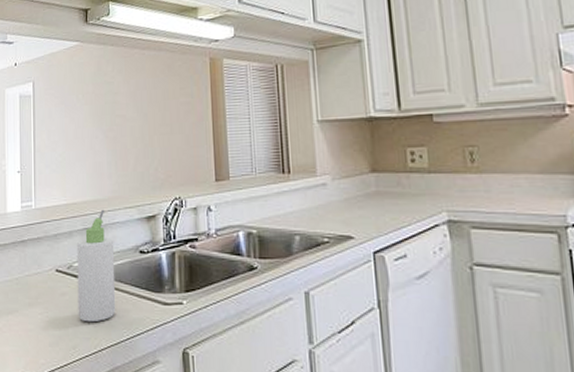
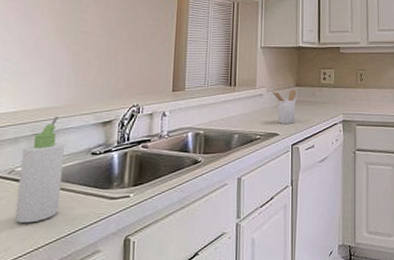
utensil holder: none [337,176,375,223] -> present [271,89,296,124]

